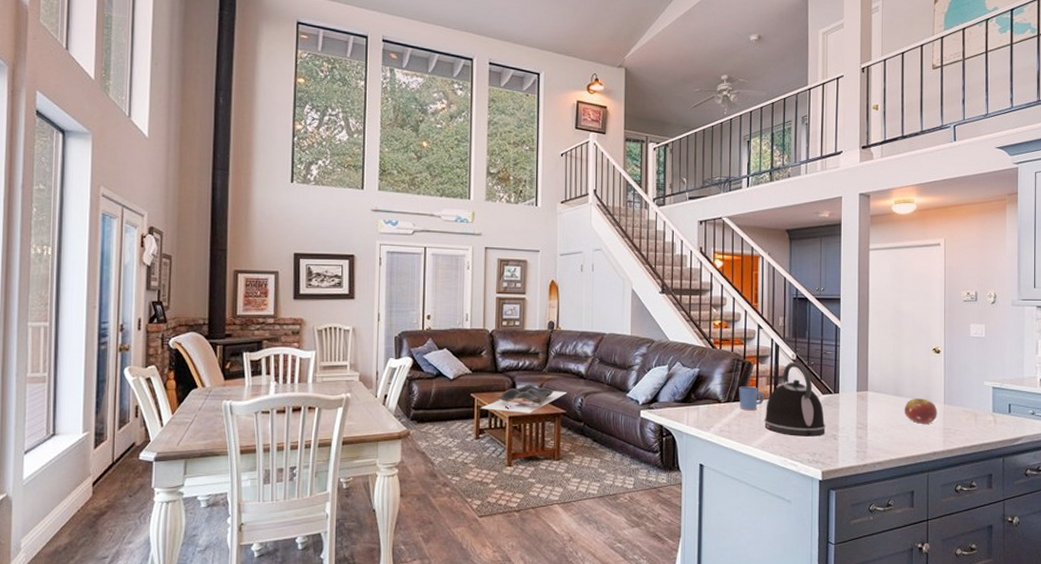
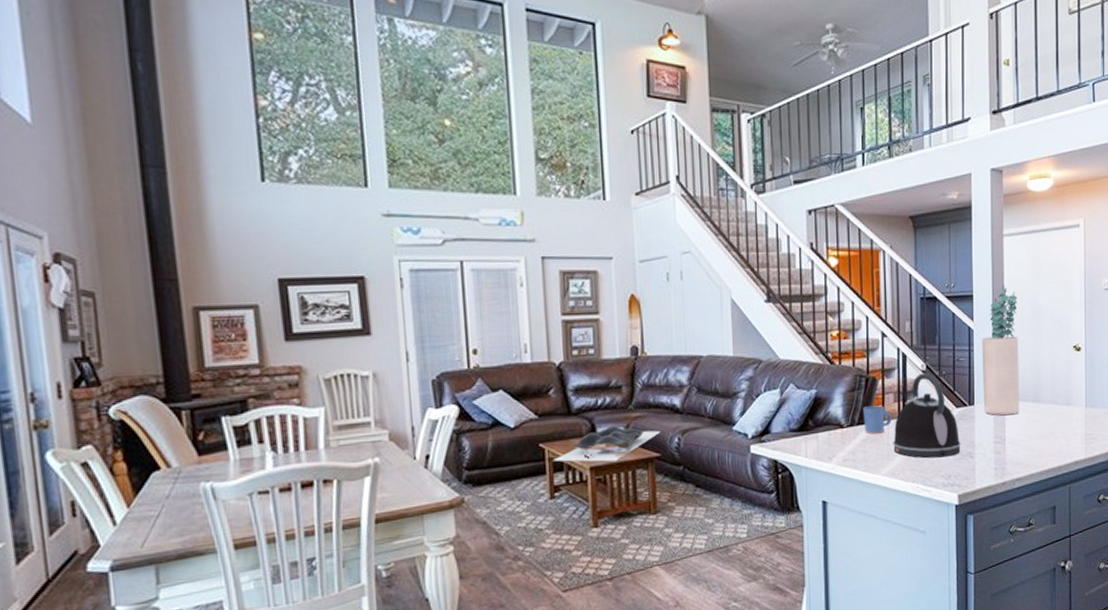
vase: none [847,291,882,405] -> present [981,285,1020,416]
fruit: present [904,398,938,424] -> none [1044,402,1079,432]

